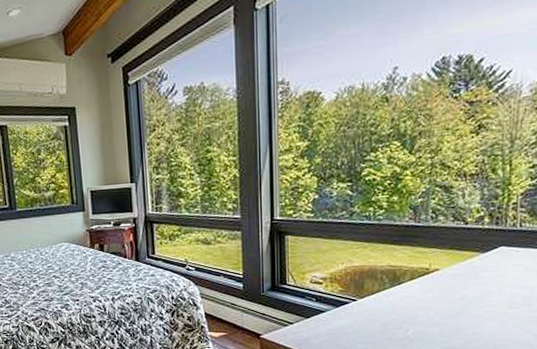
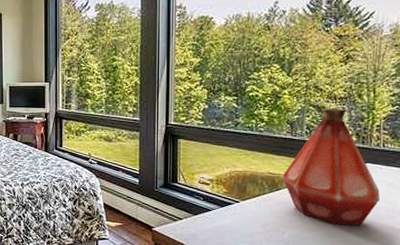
bottle: none [404,186,516,318] -> present [282,108,381,226]

